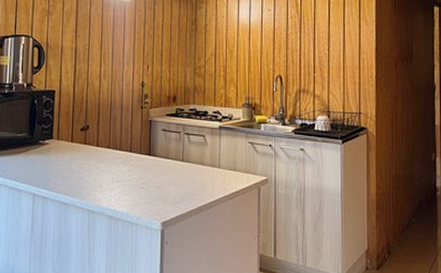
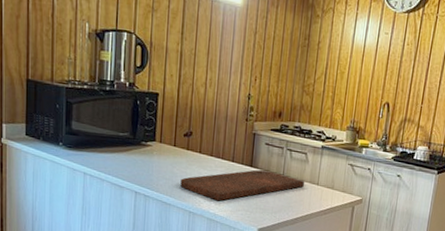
cutting board: none [79,157,206,196] -> present [180,169,305,201]

